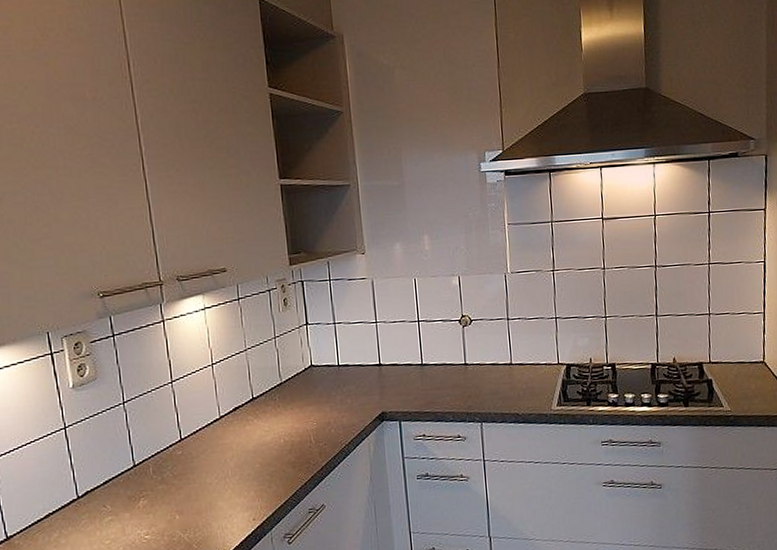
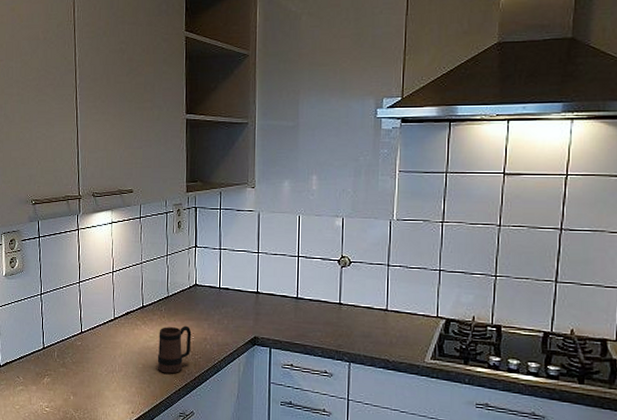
mug: none [275,412,314,469] -> present [157,325,192,374]

